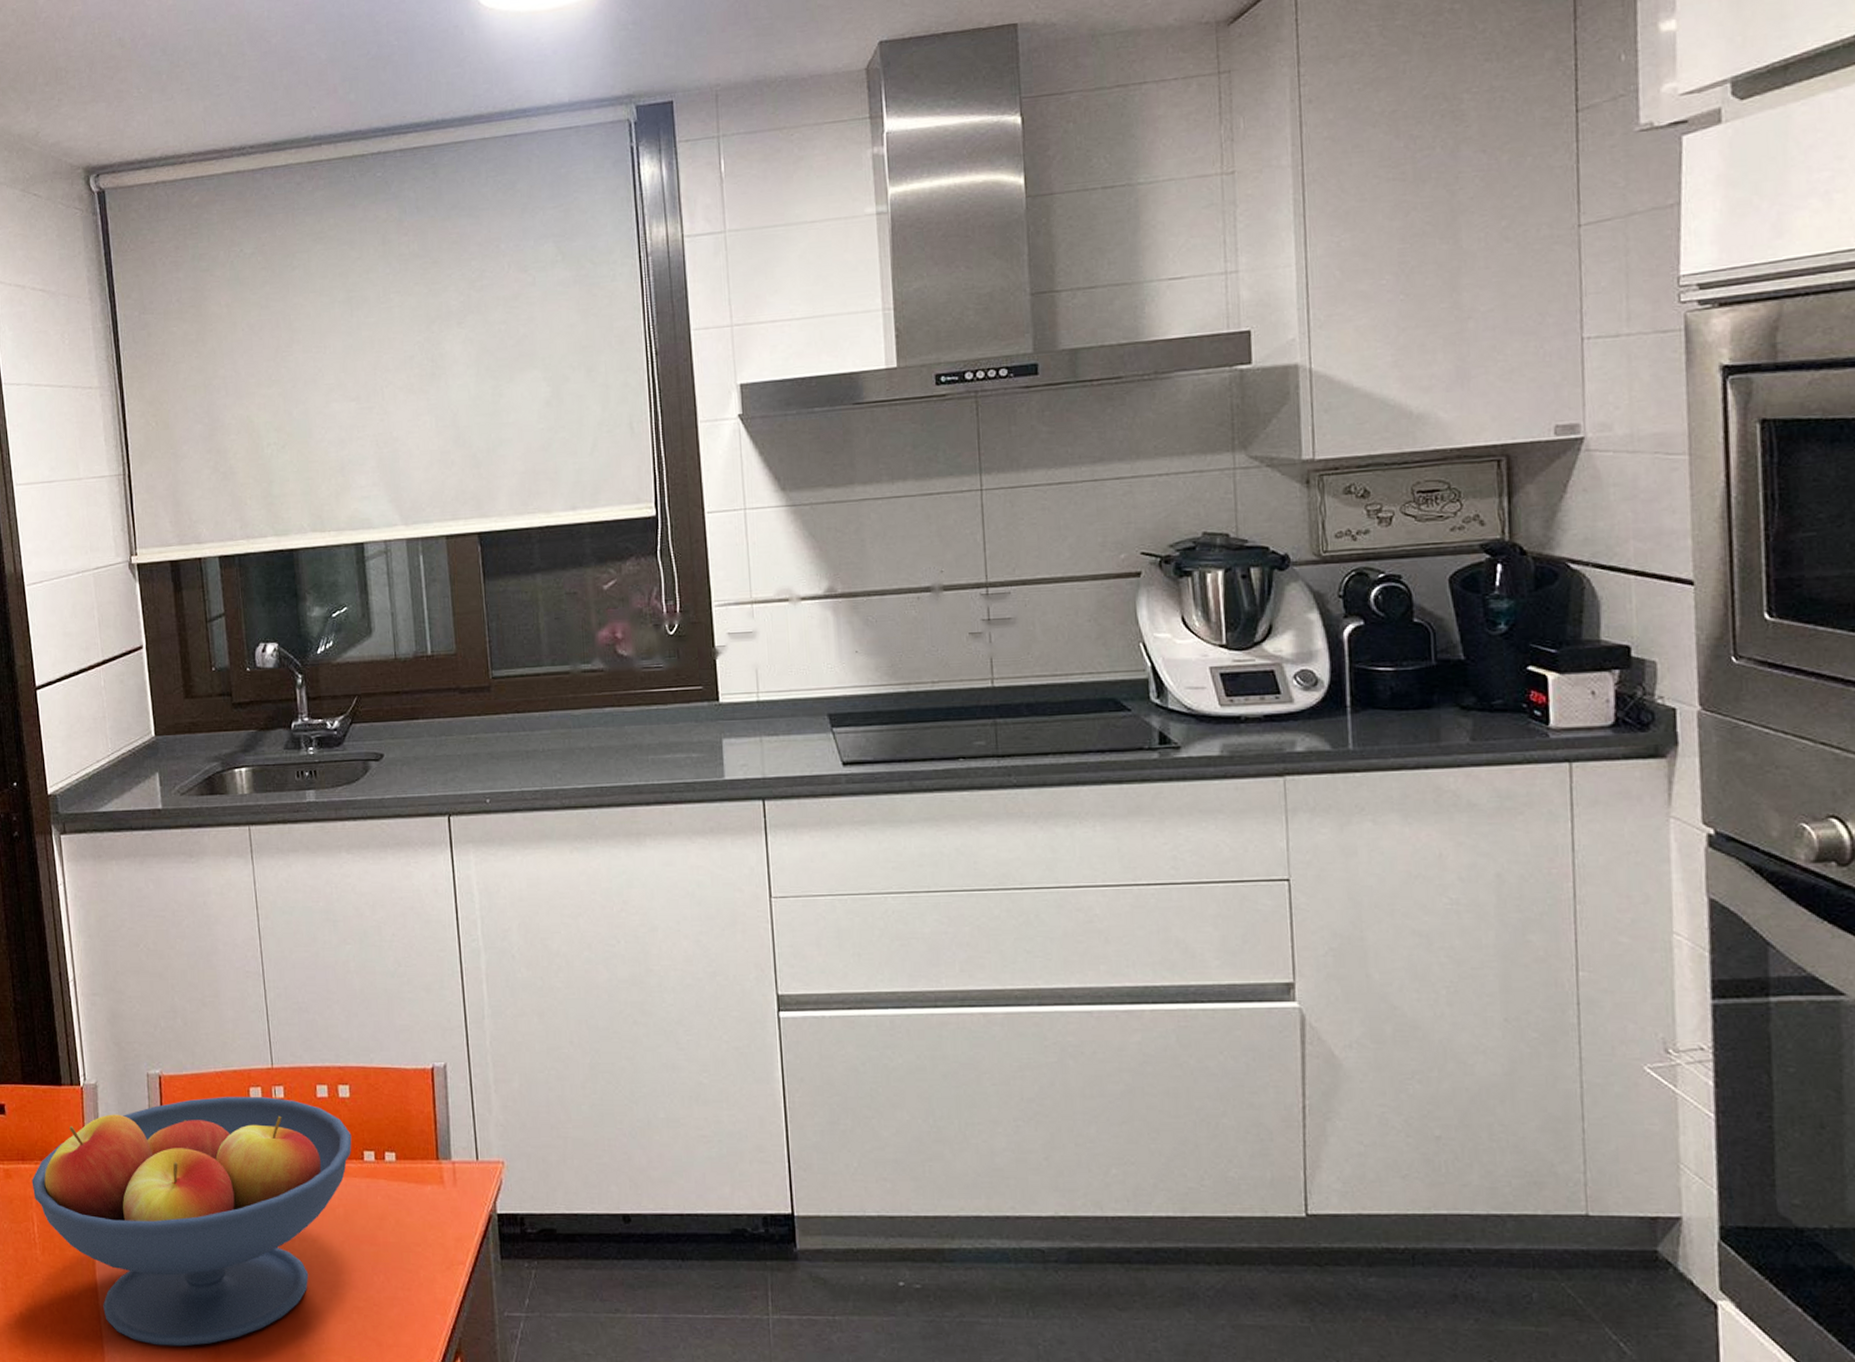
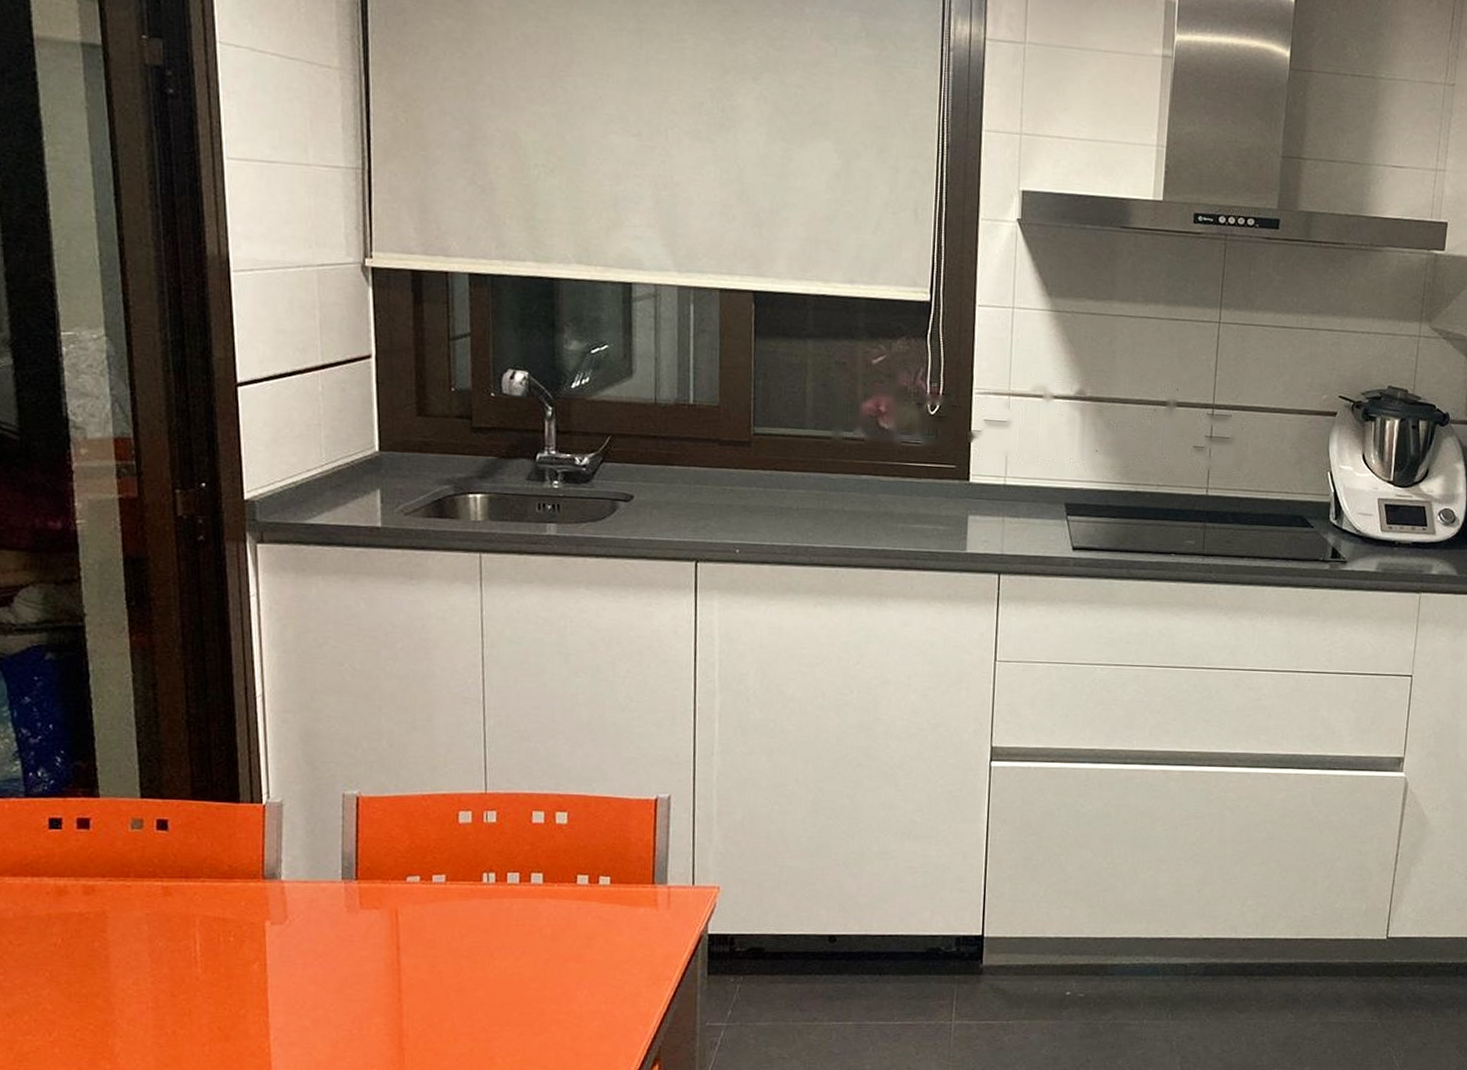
fruit bowl: present [31,1097,352,1347] -> none [196,819,566,1061]

